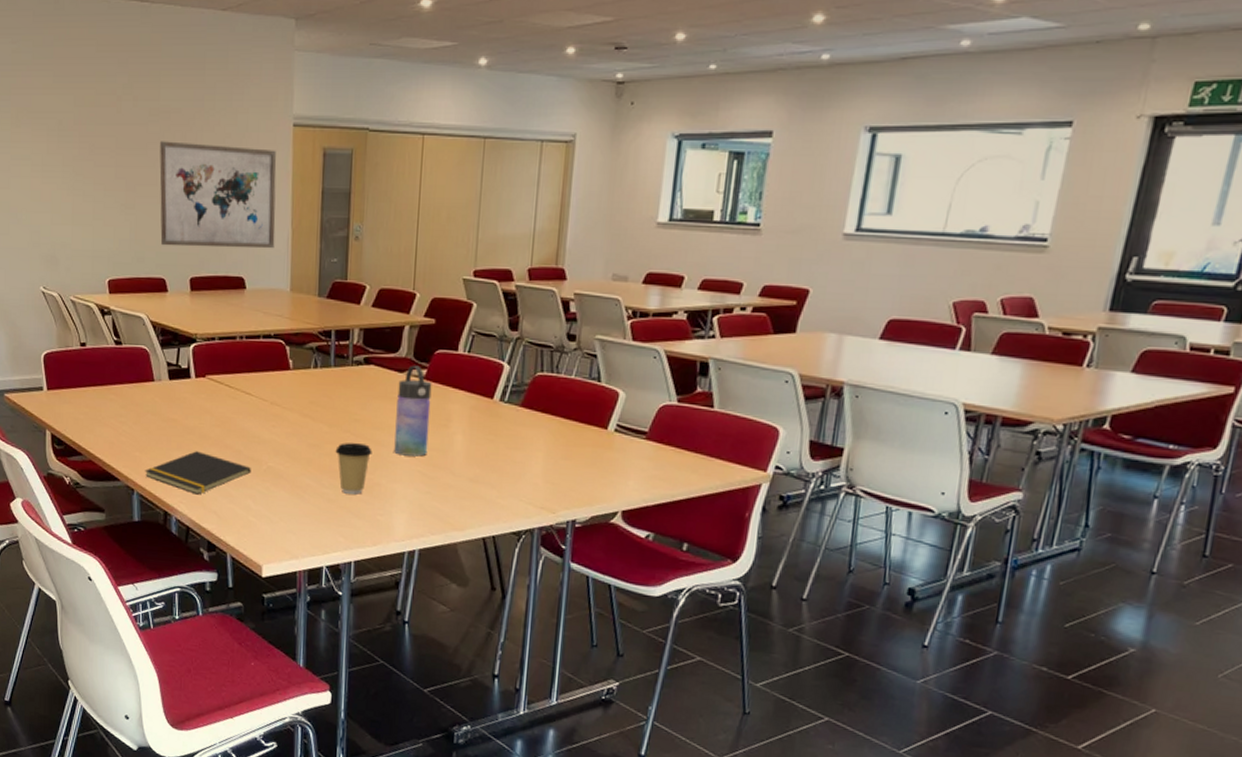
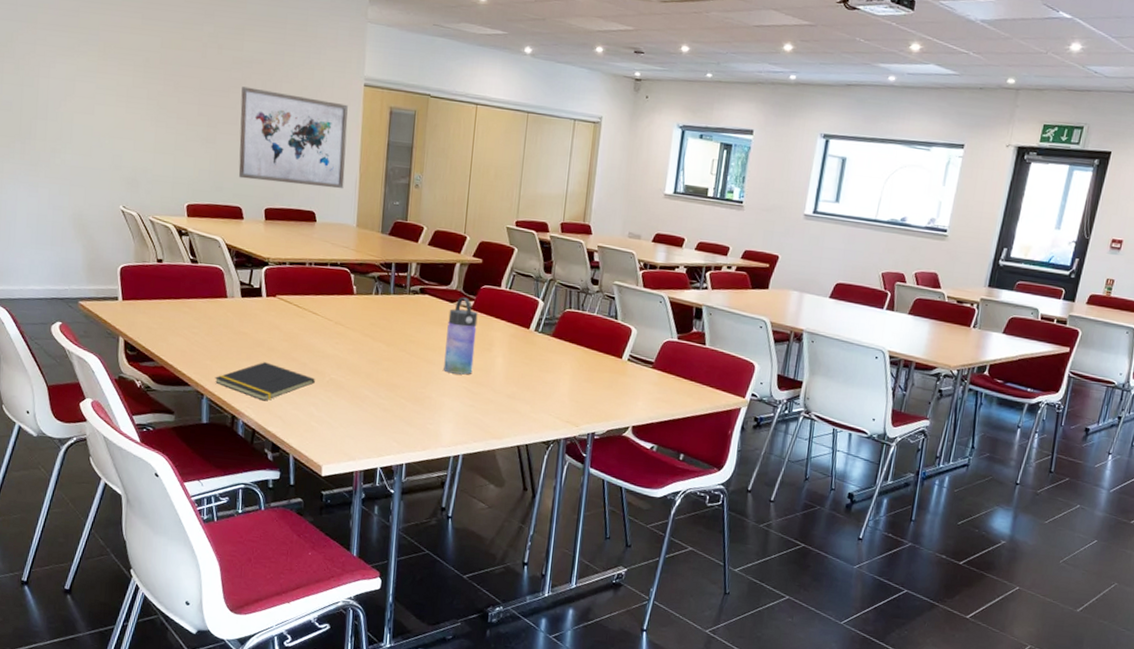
coffee cup: present [335,443,372,495] -> none [392,360,425,406]

